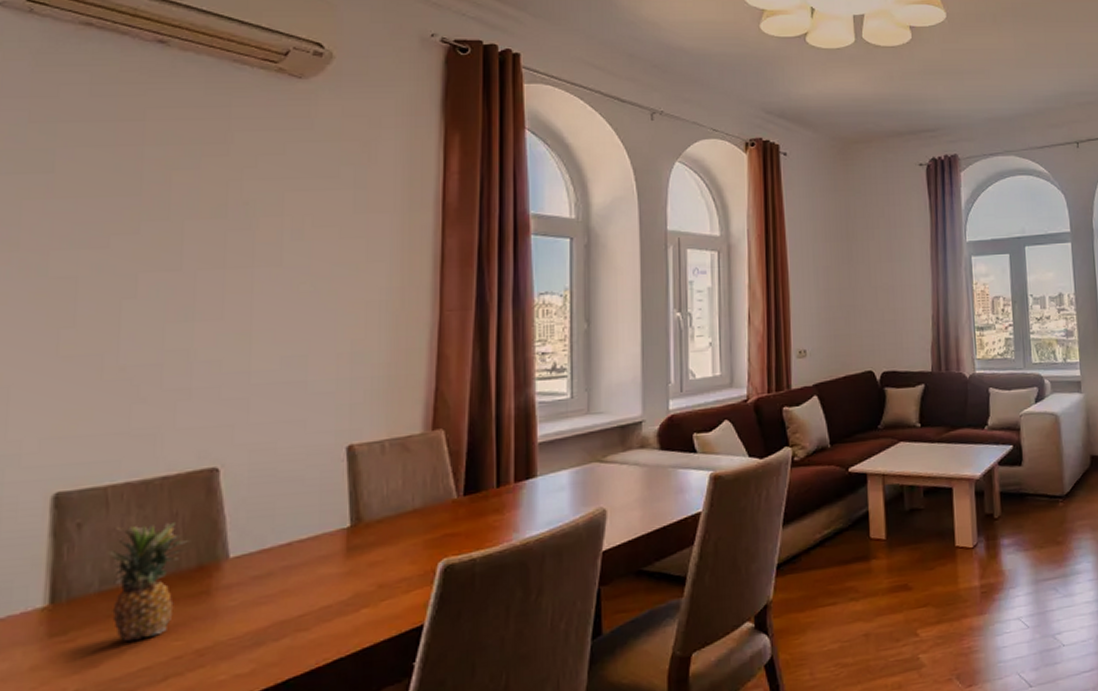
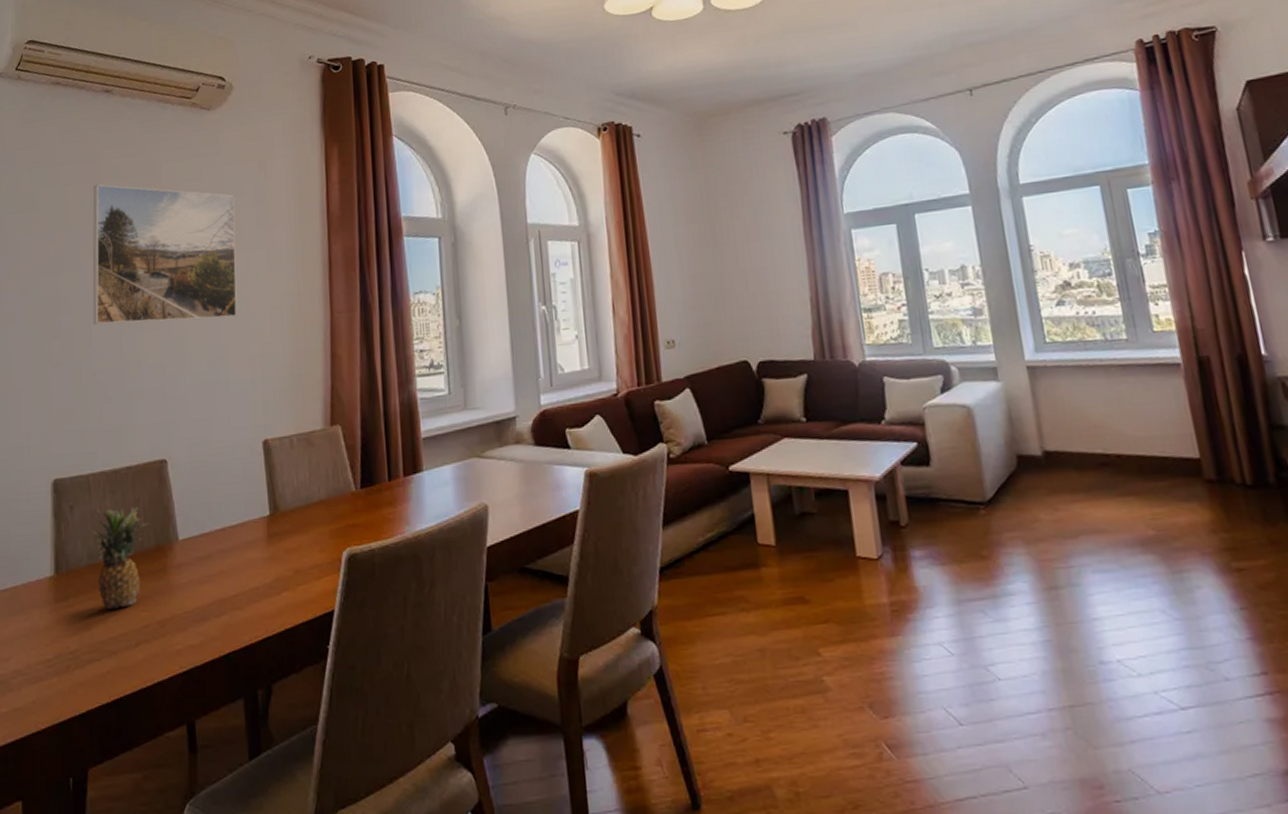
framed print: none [123,149,328,313] -> present [92,184,238,325]

